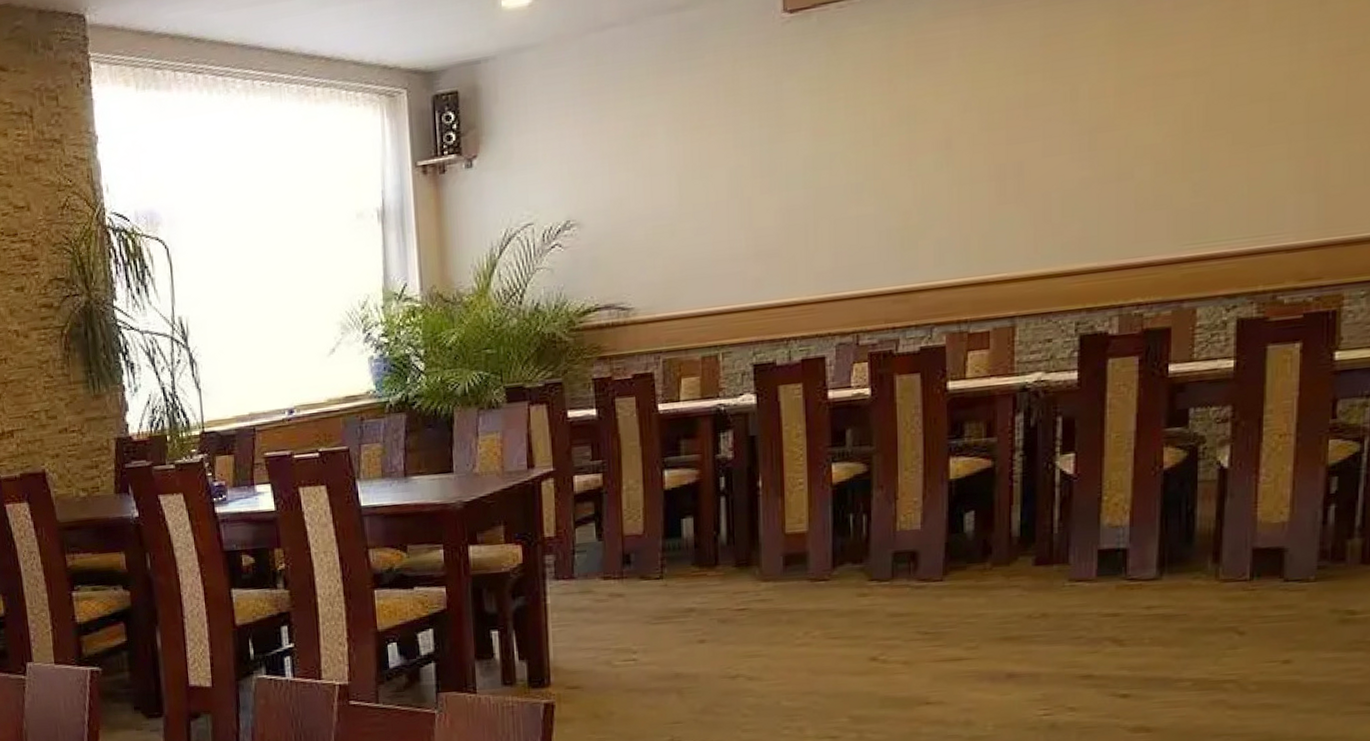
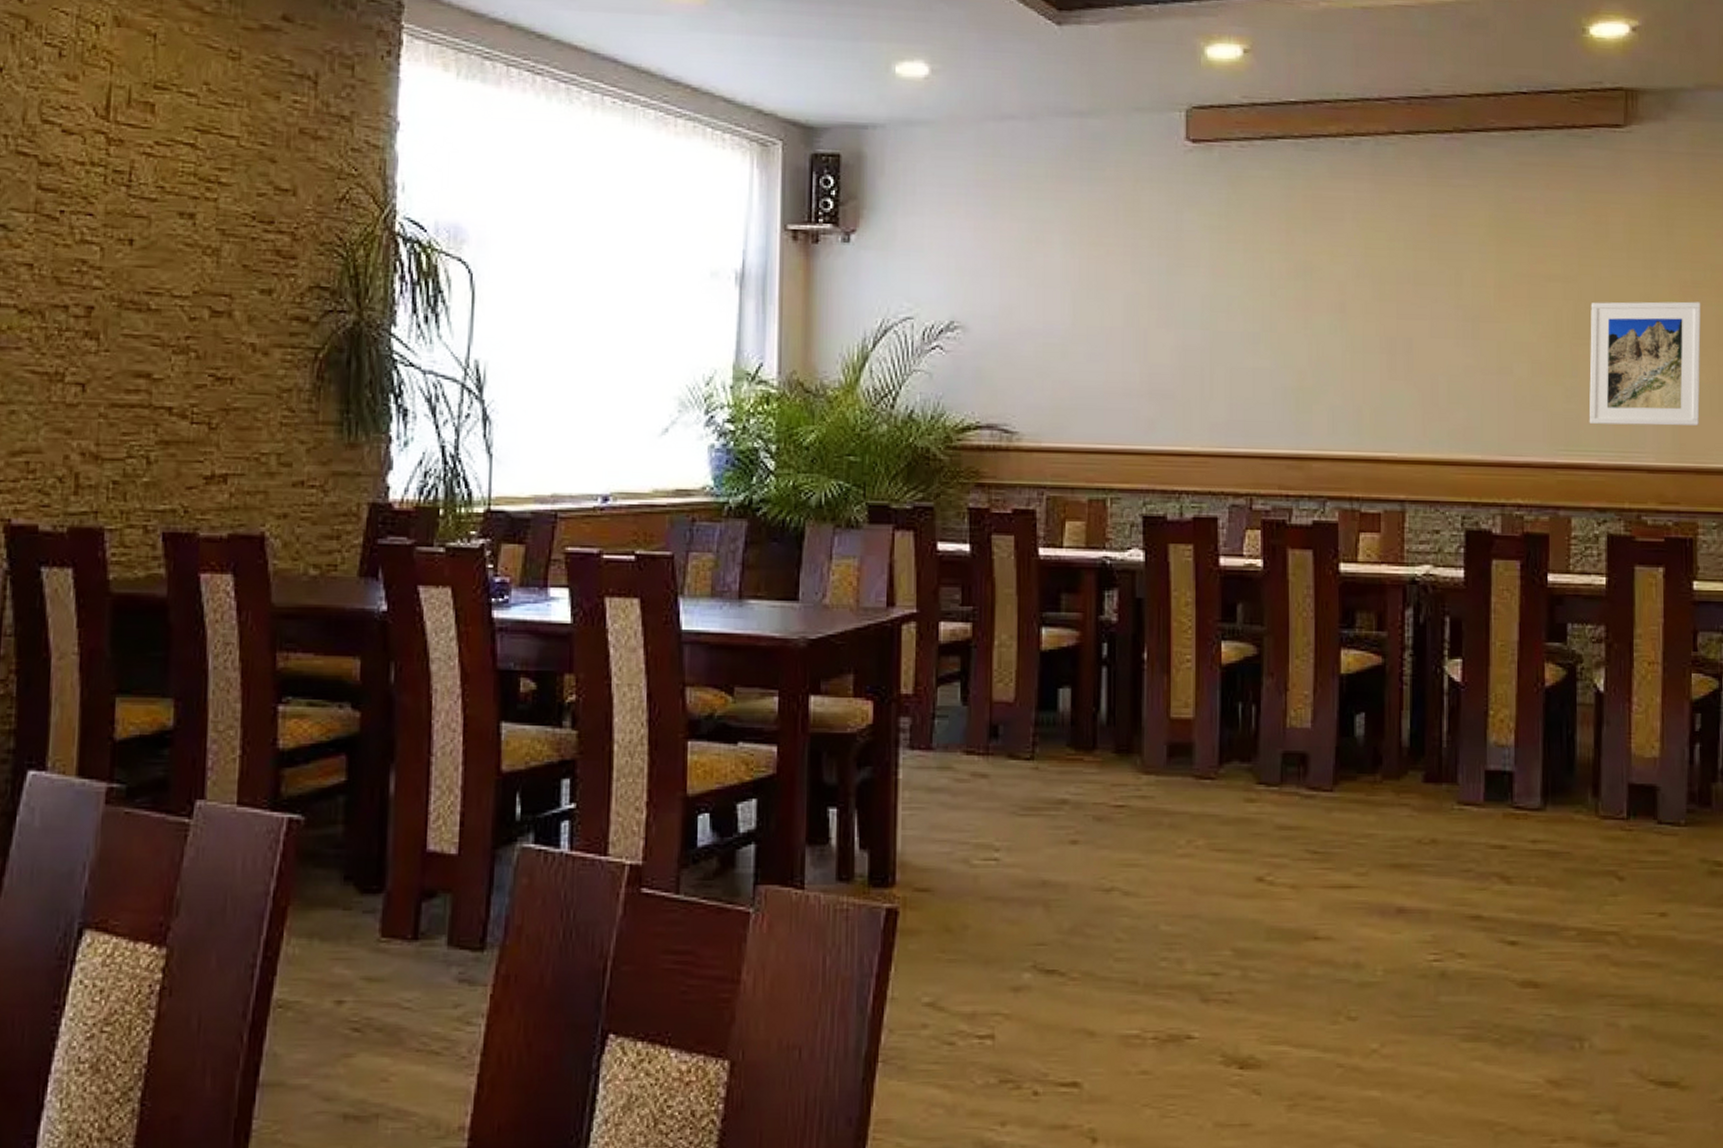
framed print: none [1219,69,1358,214] -> present [1589,301,1701,426]

